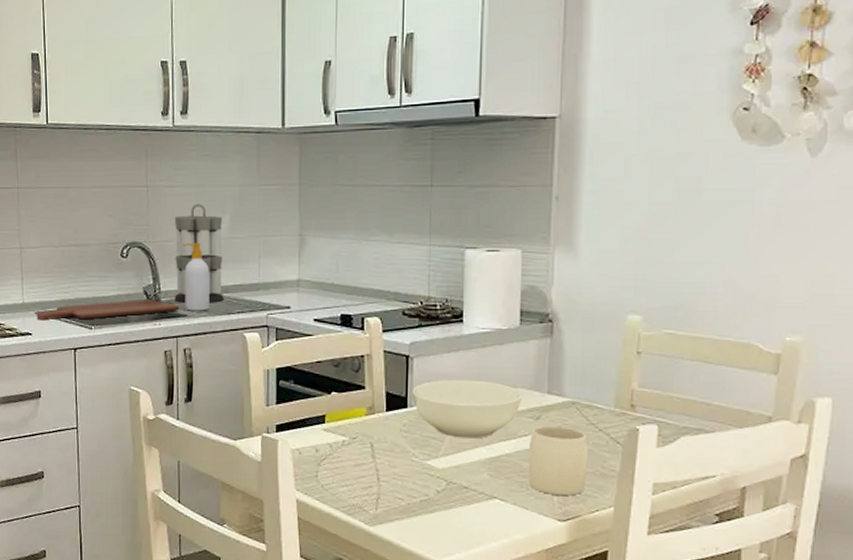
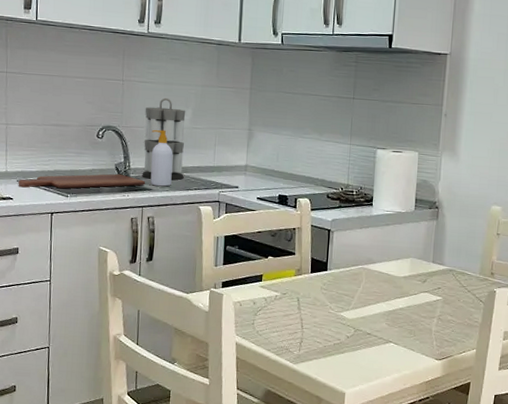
bowl: present [412,379,523,439] -> none [331,249,415,296]
mug: present [528,425,589,496] -> none [416,287,460,341]

